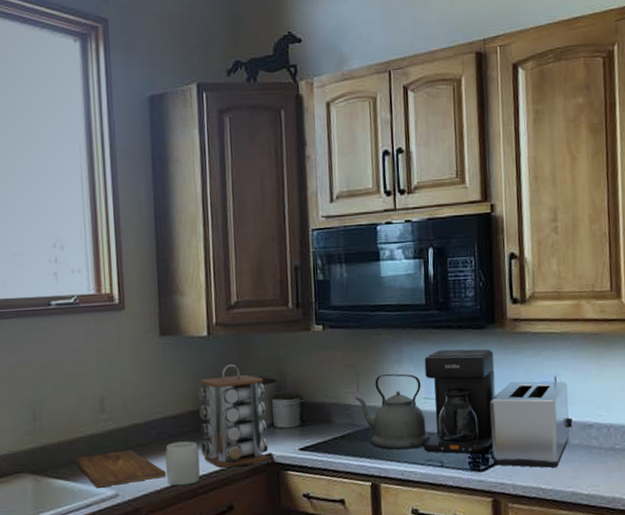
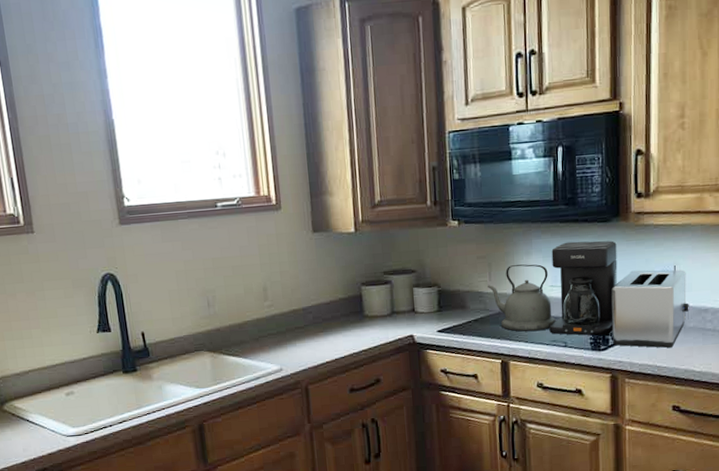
cutting board: present [76,450,166,488] -> none [246,332,322,364]
mug: present [165,441,200,486] -> none [320,324,351,362]
spice rack: present [198,364,269,469] -> none [348,257,410,348]

